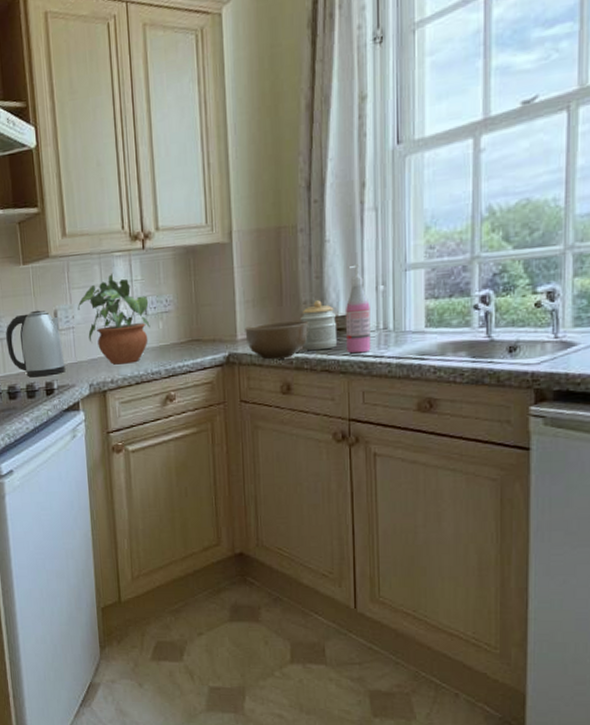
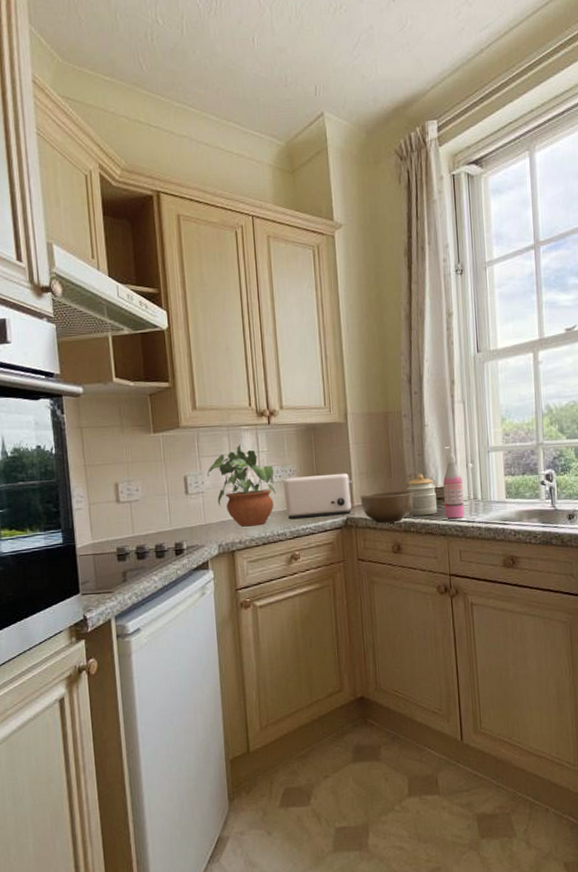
kettle: present [6,310,66,377] -> none [135,475,195,538]
toaster: none [157,301,237,356] -> present [282,473,353,520]

